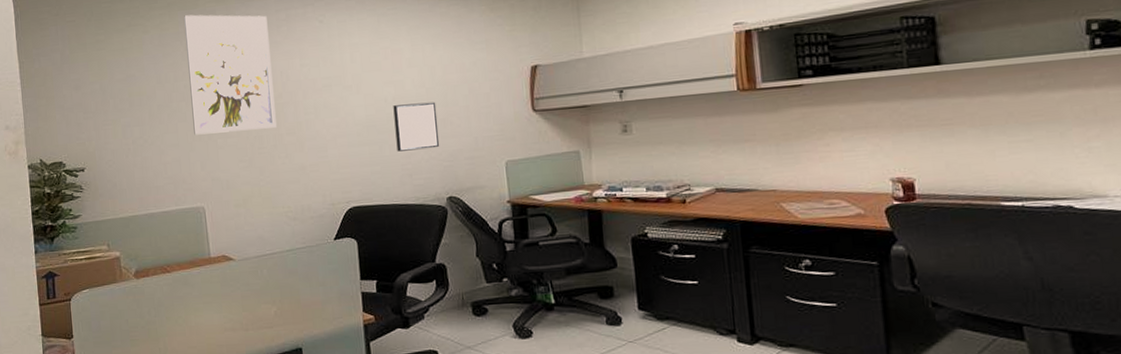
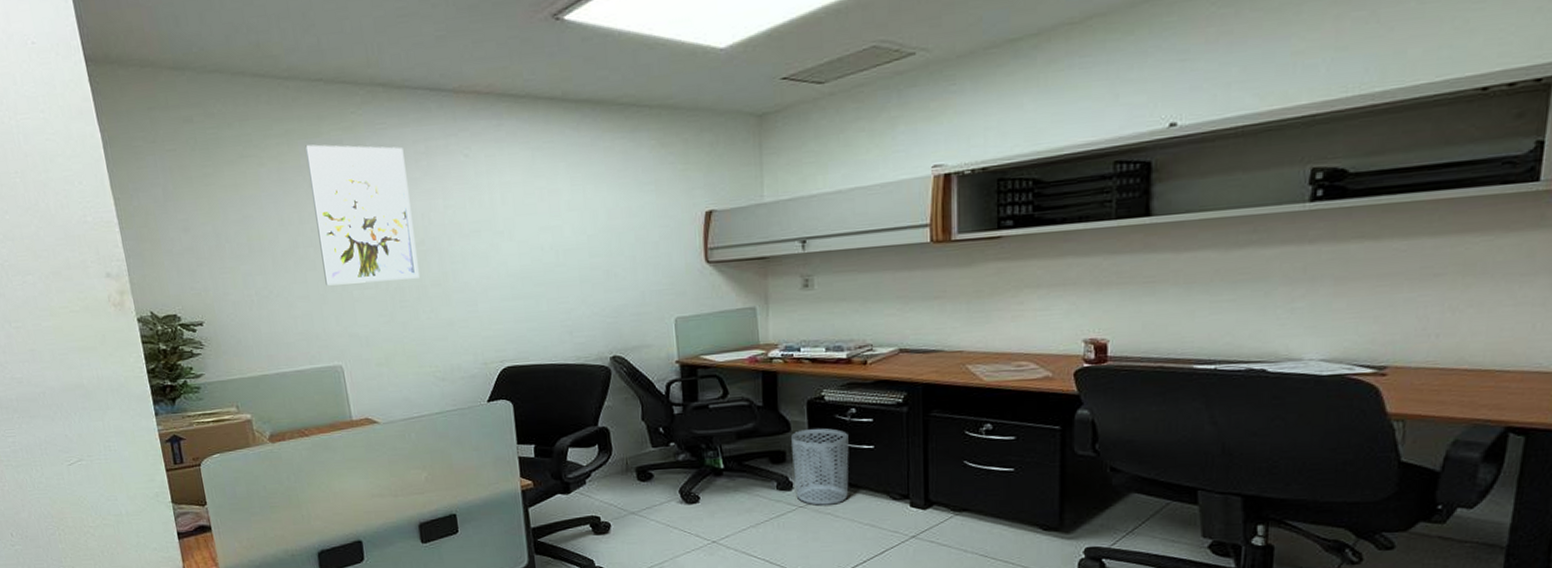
wall art: present [393,102,440,152] -> none [550,251,603,306]
waste bin: none [618,264,676,340] -> present [791,428,849,505]

